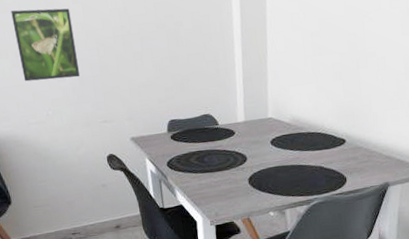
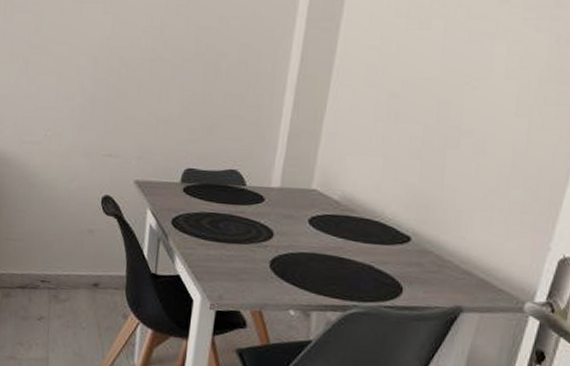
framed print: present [11,8,80,82] -> none [29,11,98,98]

